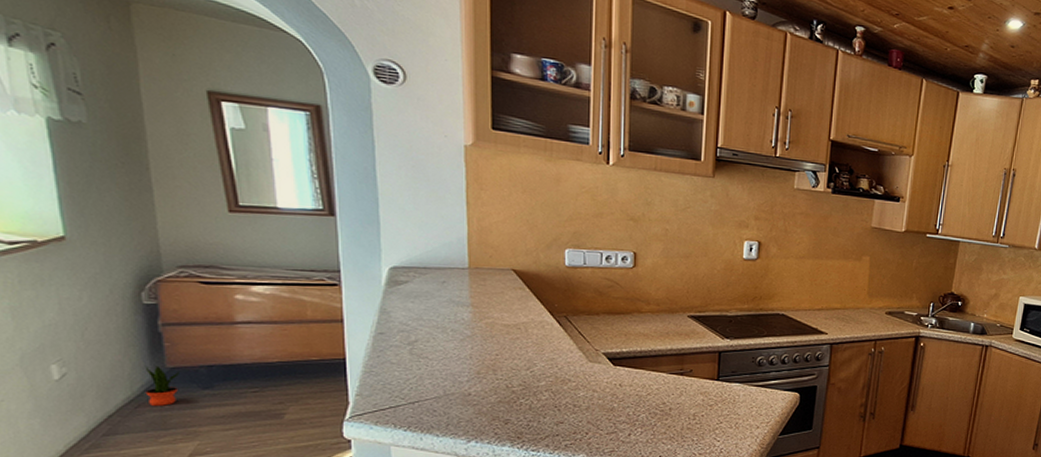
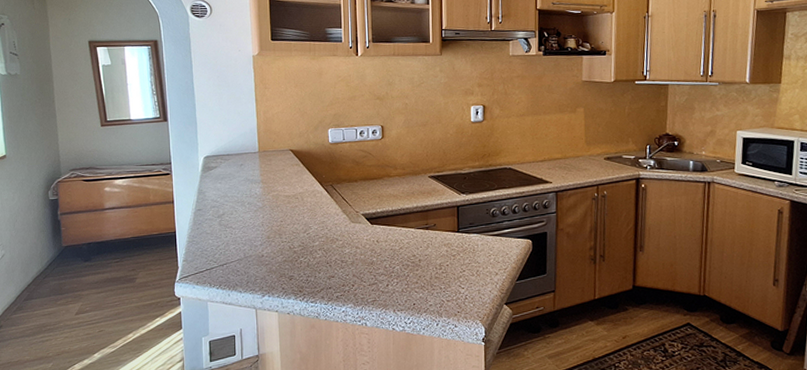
potted plant: present [144,365,179,406] -> none [50,245,70,276]

